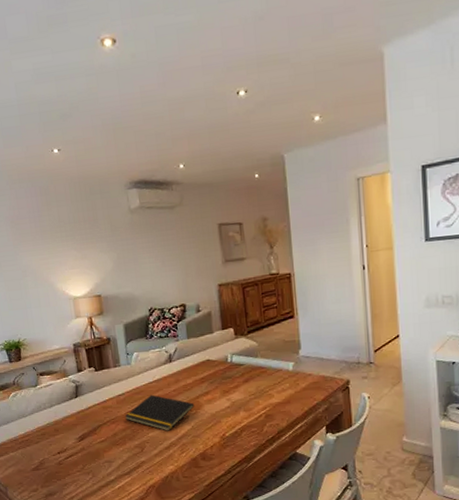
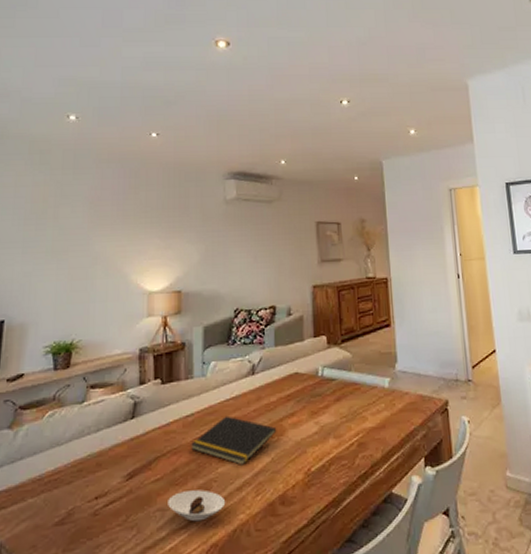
saucer: none [112,448,158,470] -> present [168,490,226,522]

